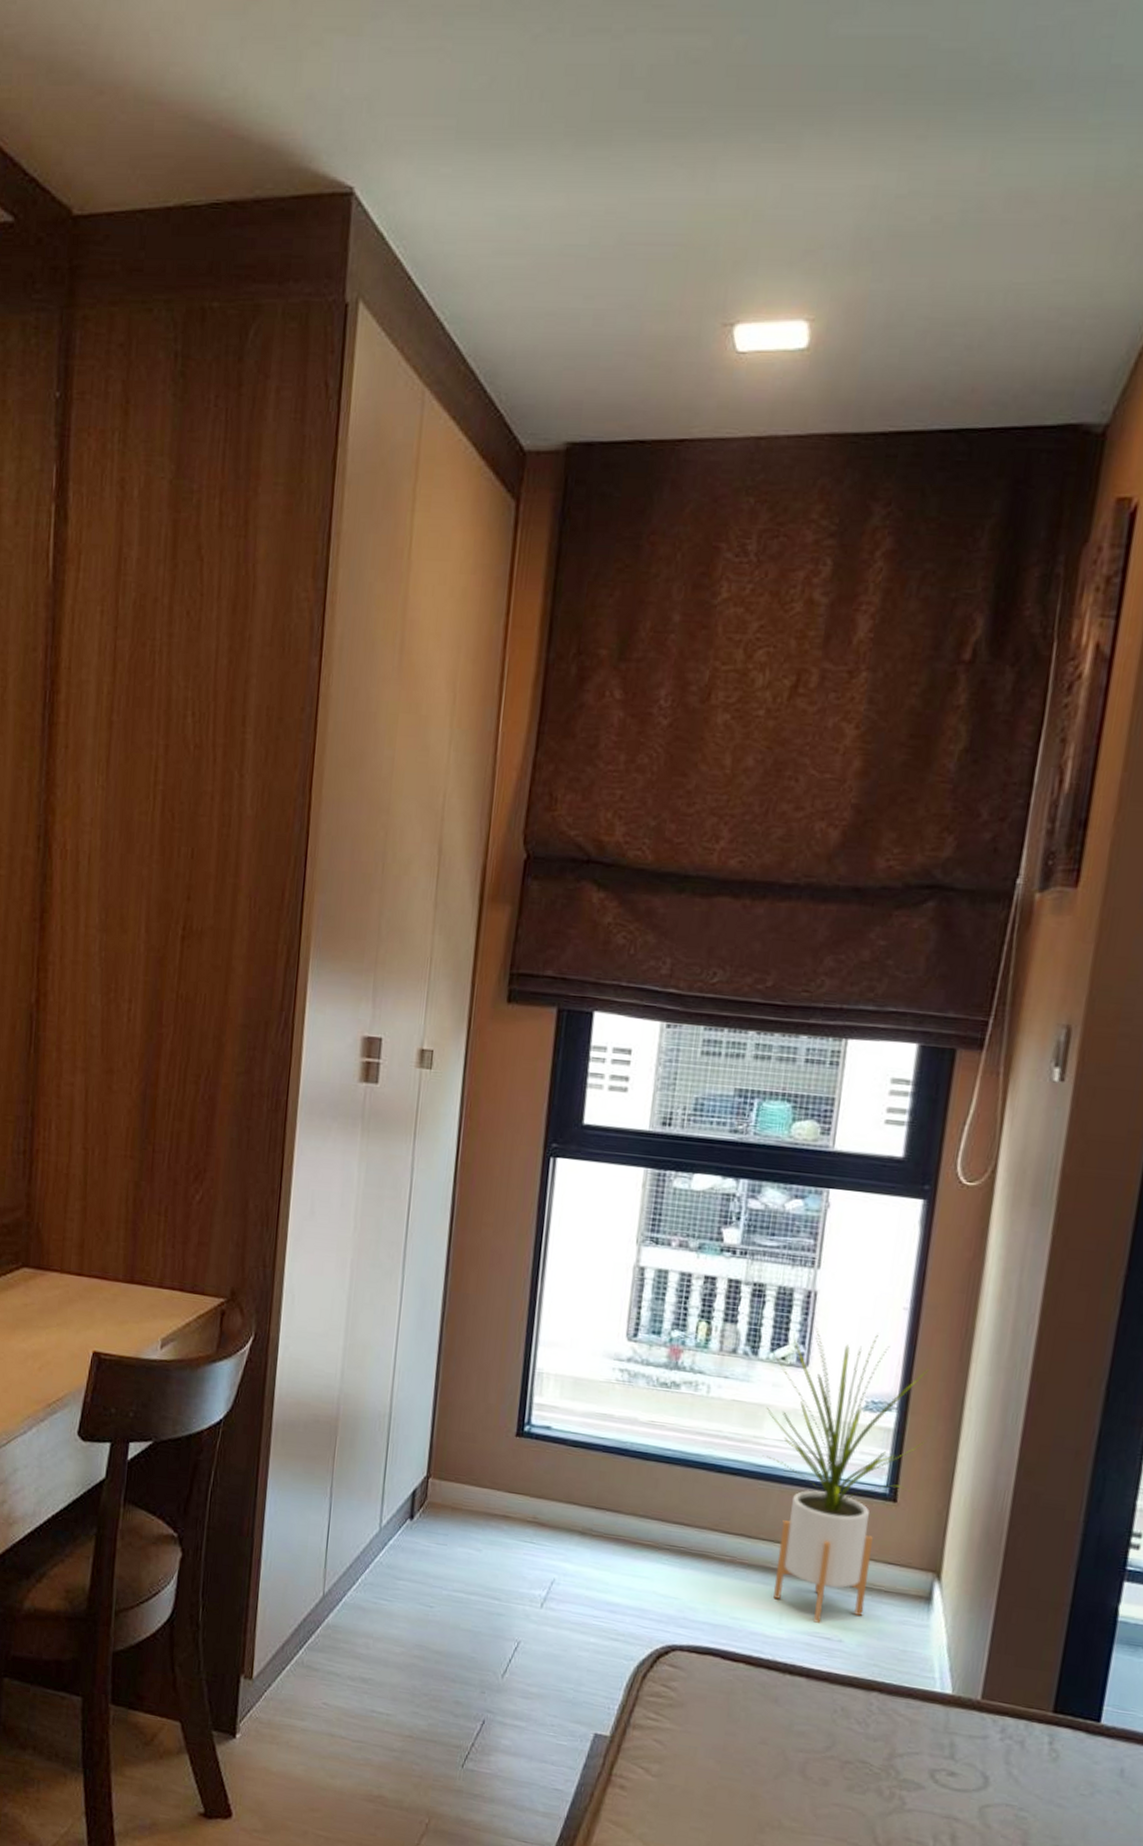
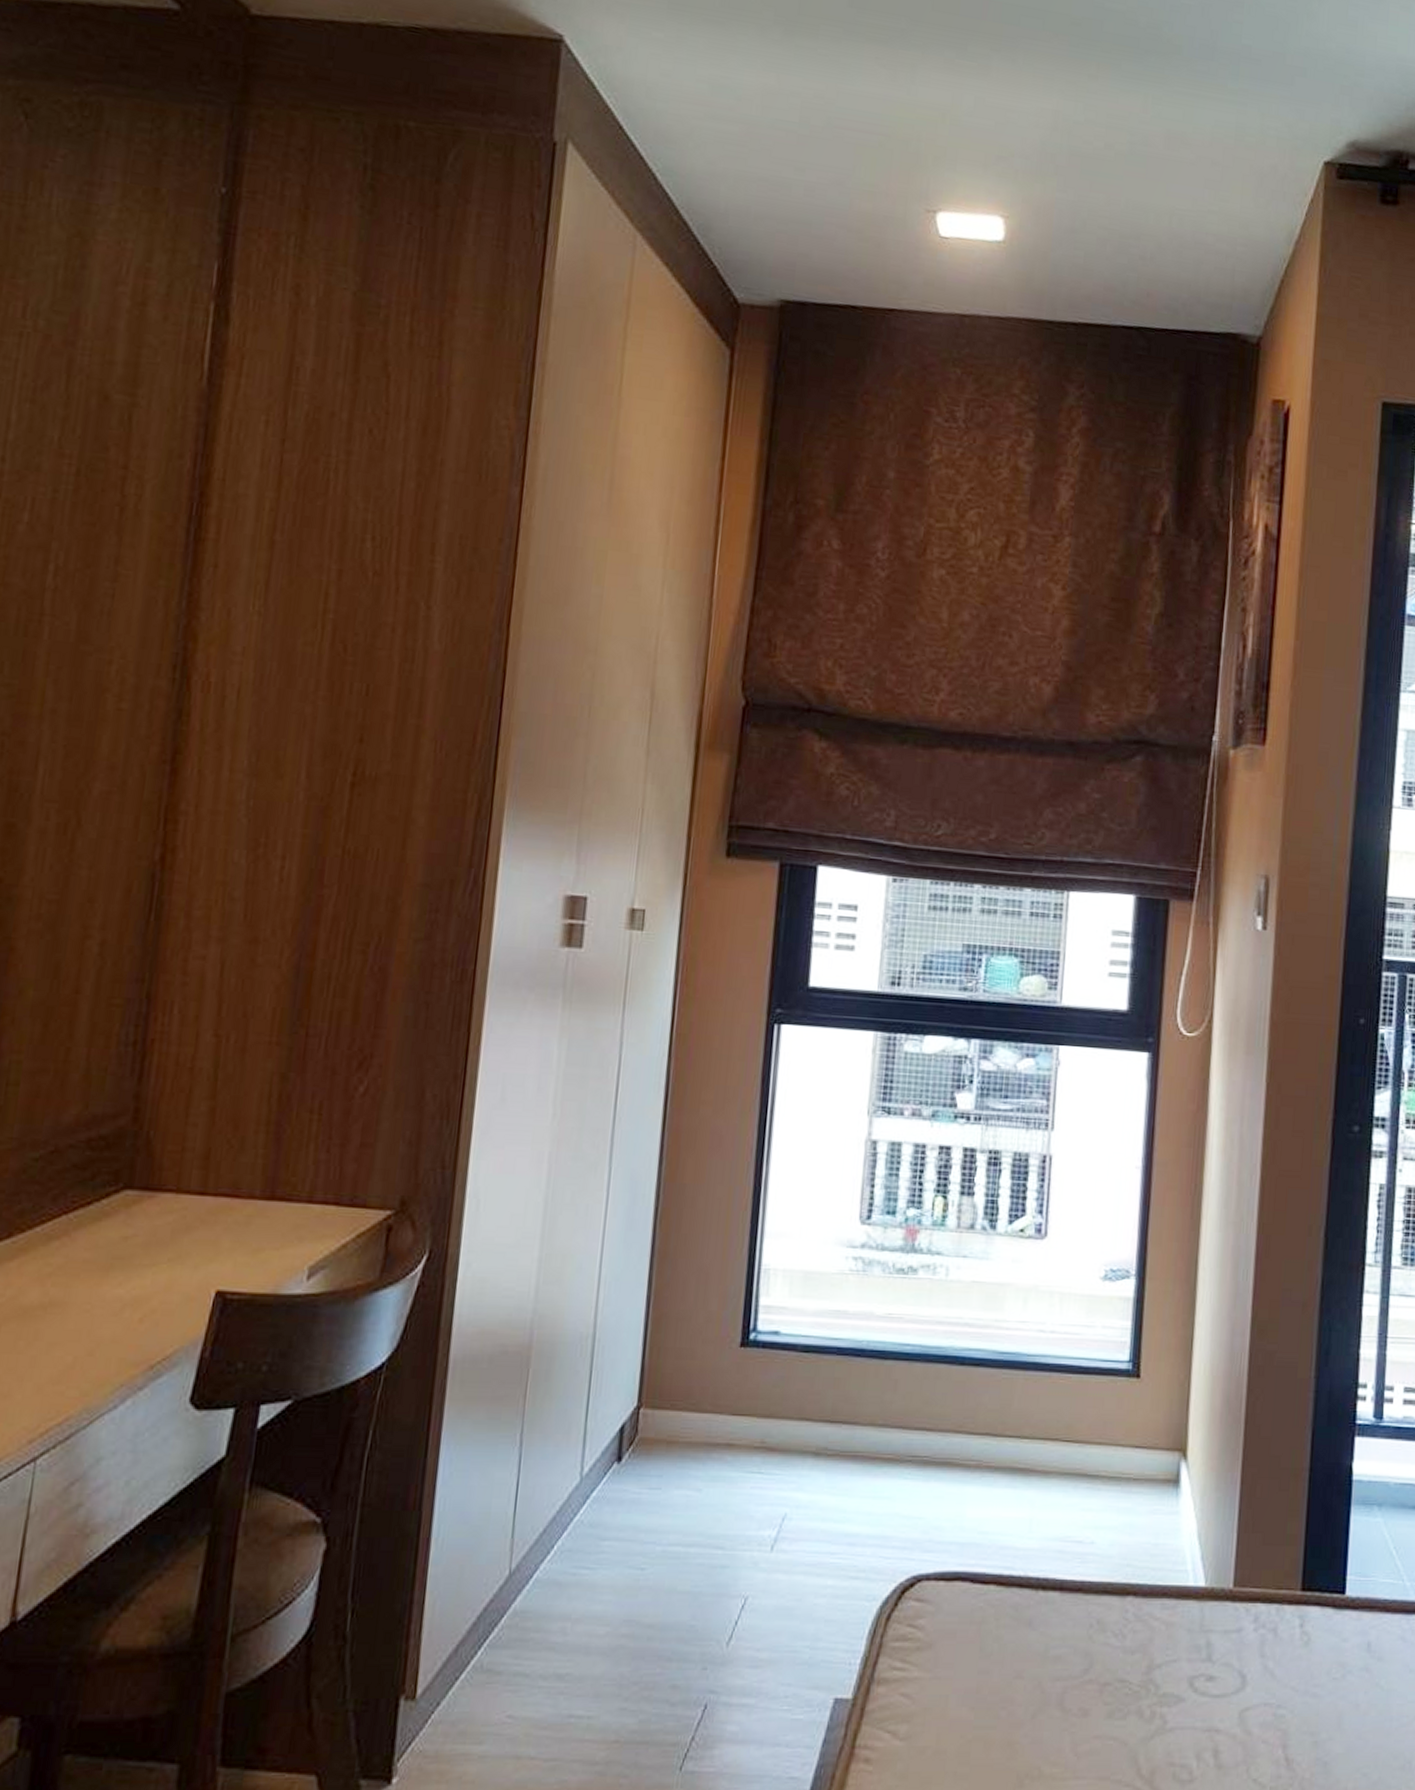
house plant: present [762,1328,929,1623] -> none [1005,1195,1164,1525]

